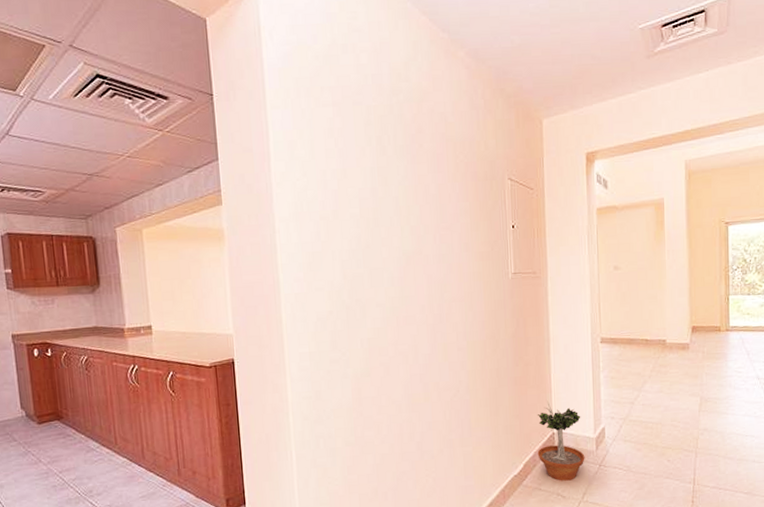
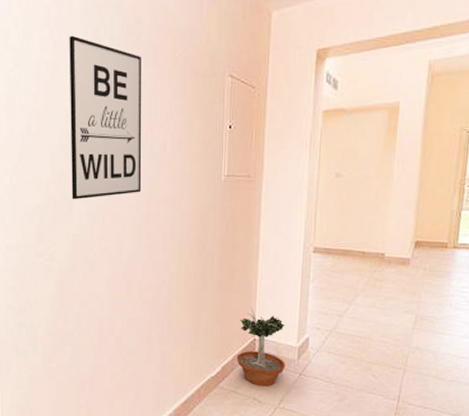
wall art: none [354,144,433,305] -> present [69,35,142,200]

